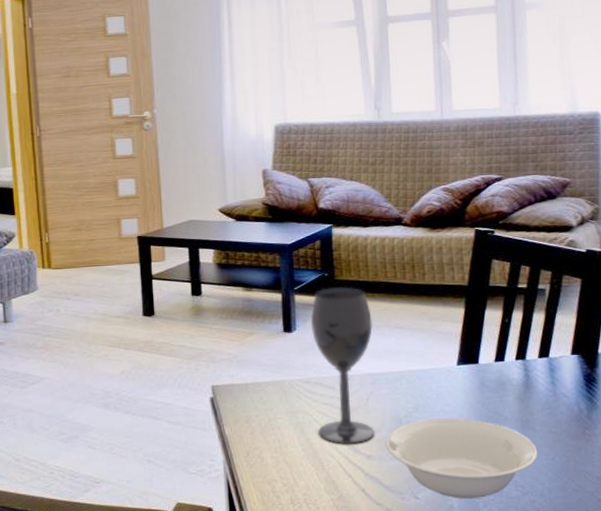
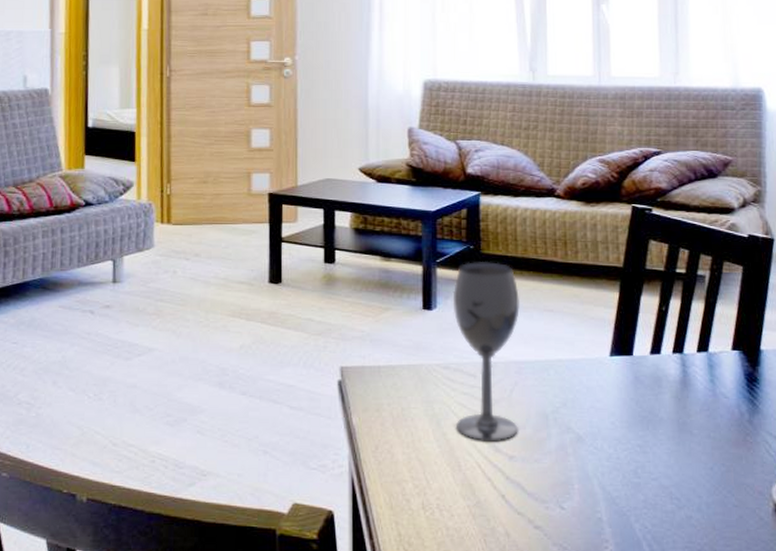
bowl: present [385,418,538,500] -> none [529,416,696,512]

